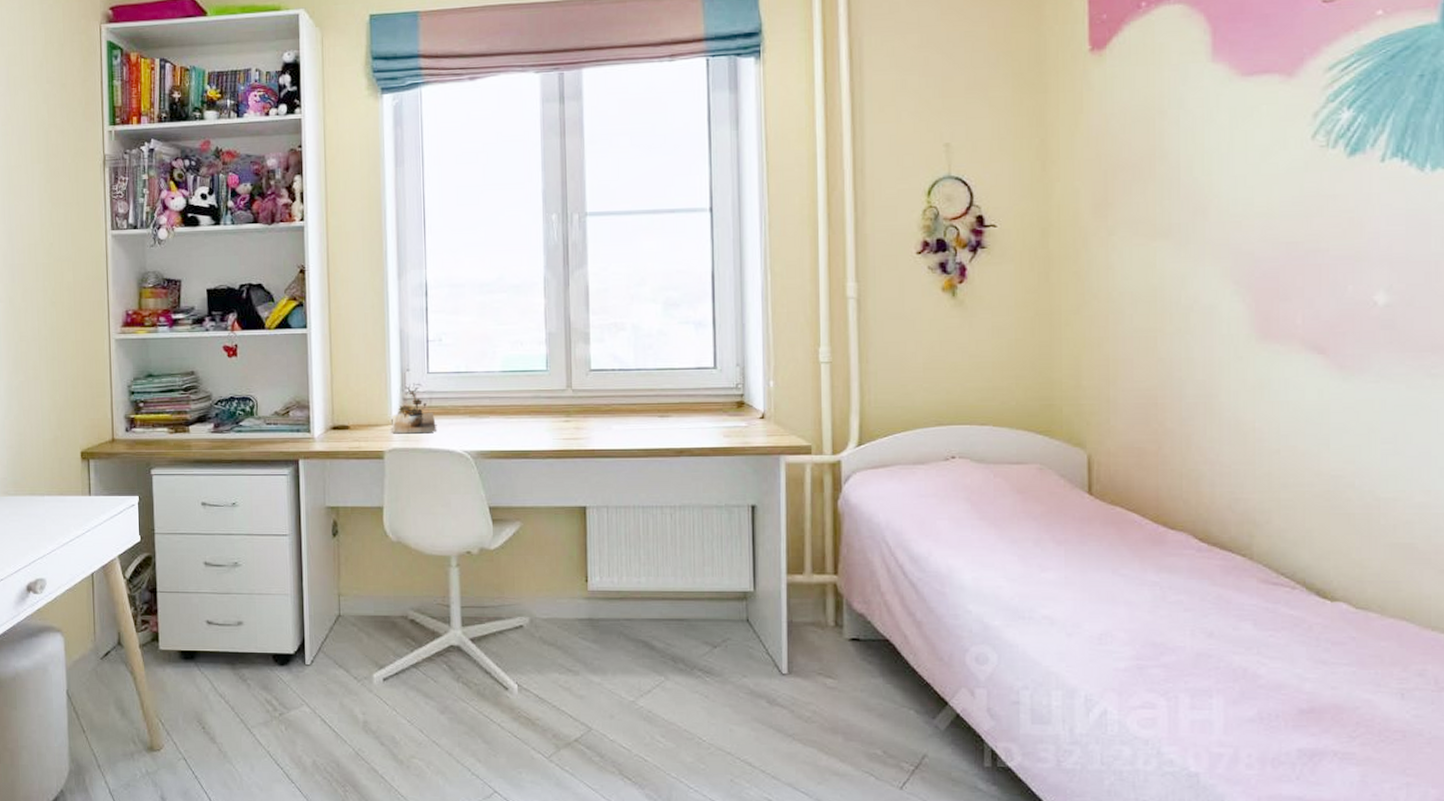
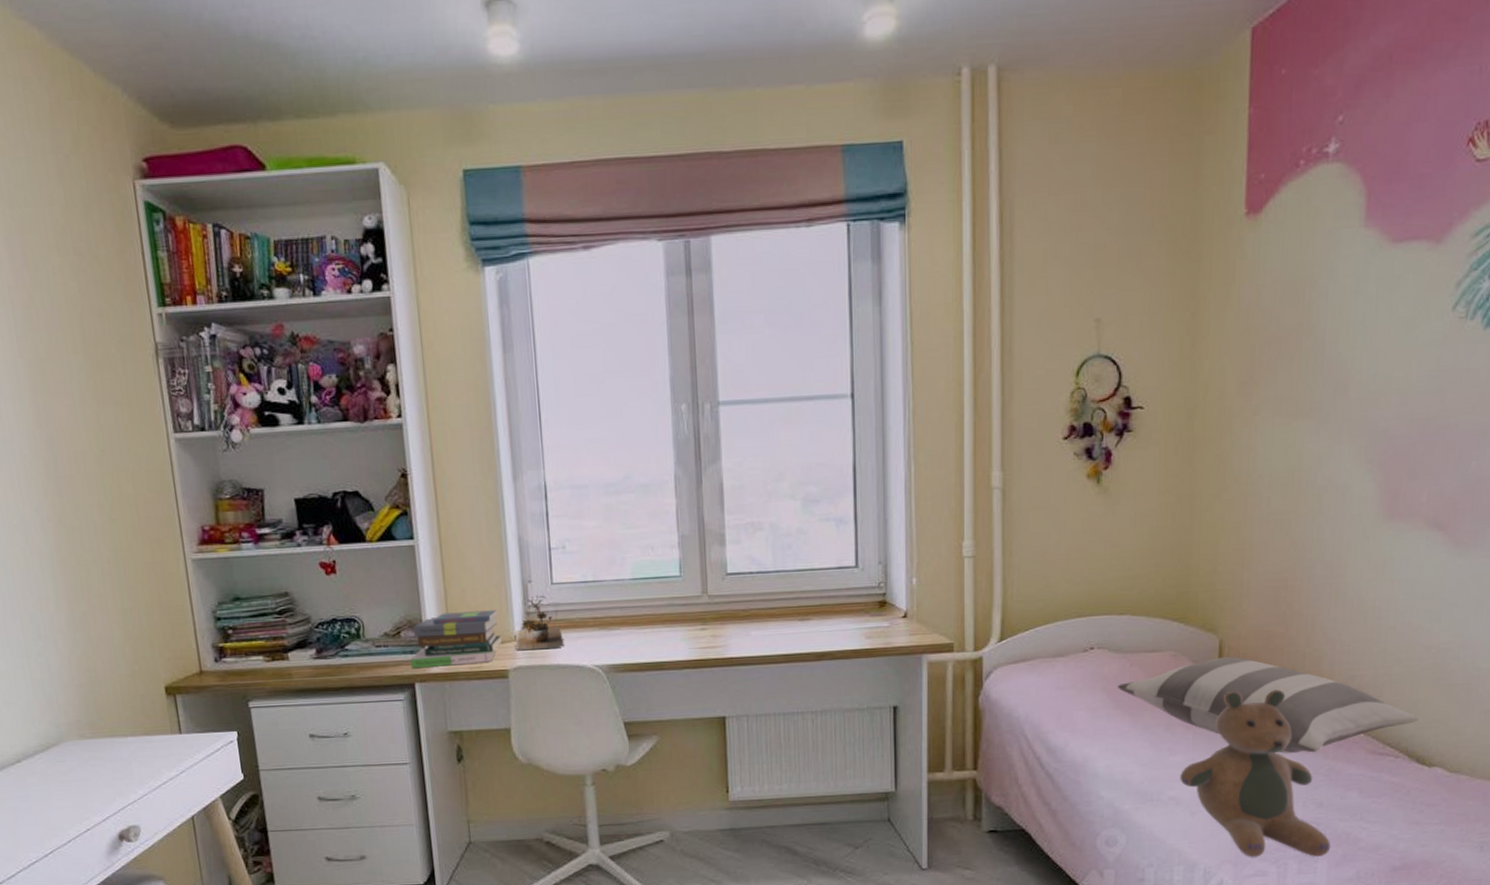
books: none [297,395,380,445] -> present [410,610,503,668]
pillow: none [981,472,1315,578] -> present [1117,656,1419,753]
teddy bear: none [1053,508,1227,692] -> present [1180,689,1331,858]

